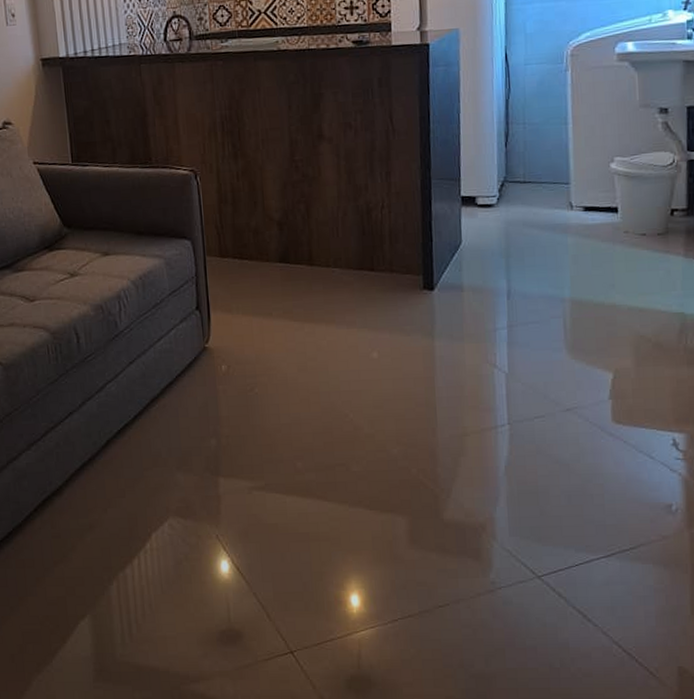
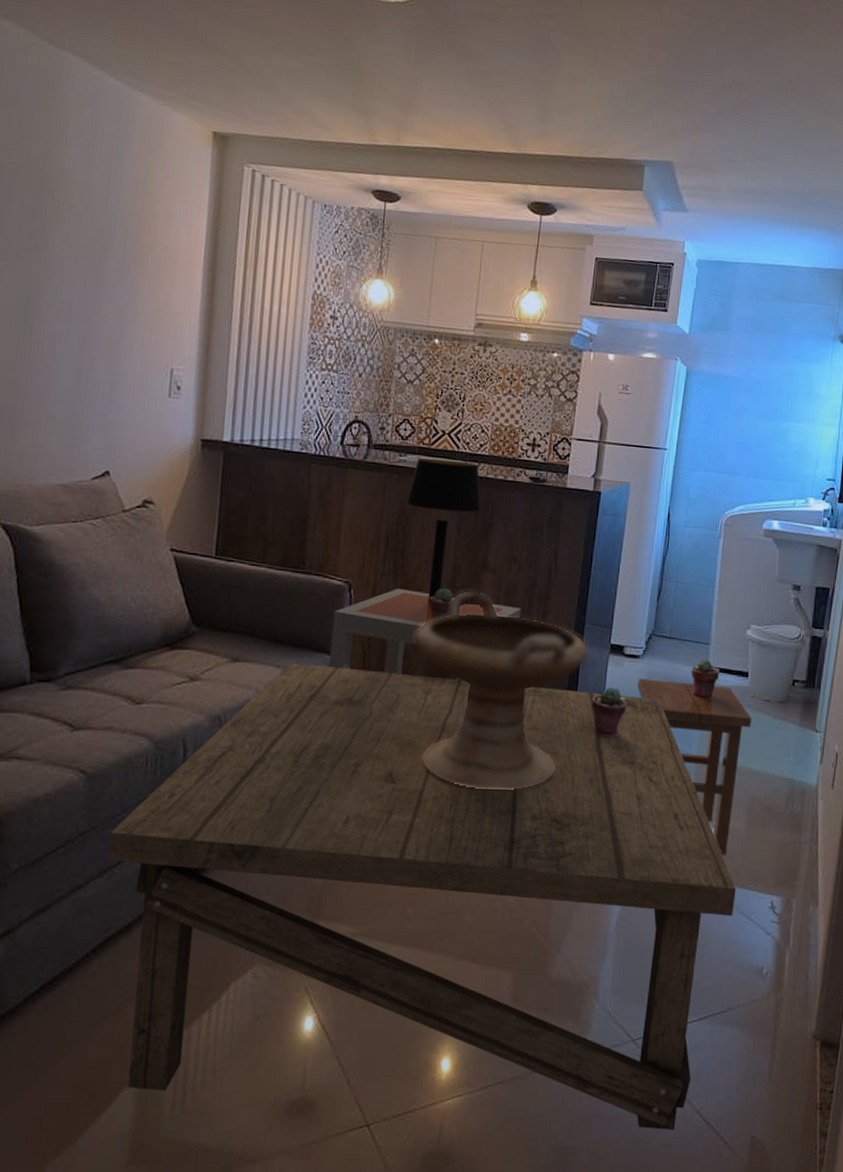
coffee table: none [30,245,632,661] -> present [107,663,736,1131]
side table: none [184,169,364,252] -> present [328,589,521,681]
table lamp: none [233,37,309,180] -> present [405,458,482,603]
decorative bowl: none [263,161,440,351] -> present [414,589,590,791]
potted succulent: none [271,163,296,197] -> present [429,588,455,622]
potted succulent: none [449,239,488,289] -> present [591,687,627,738]
stool: none [495,225,628,396] -> present [637,678,752,856]
potted succulent: none [552,199,585,240] -> present [691,659,719,699]

